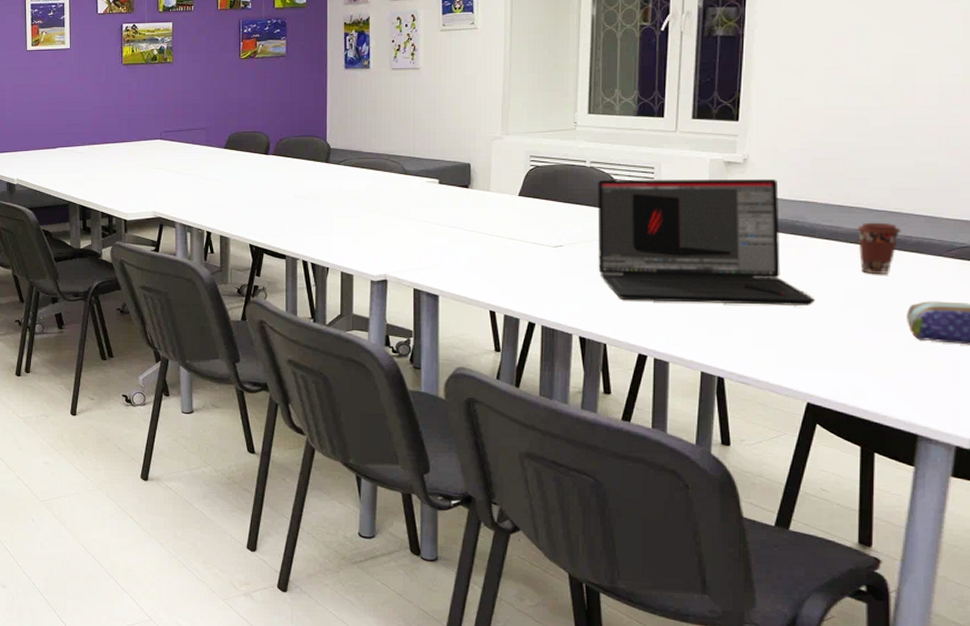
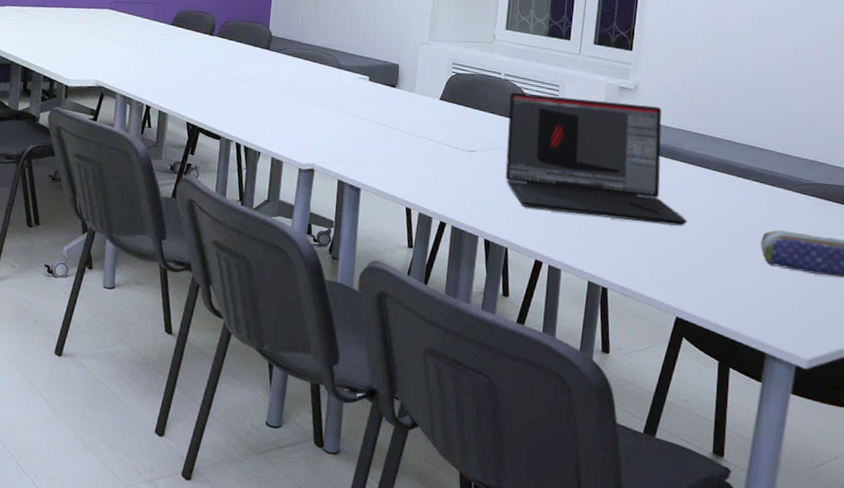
coffee cup: present [857,222,901,274] -> none [724,154,760,203]

